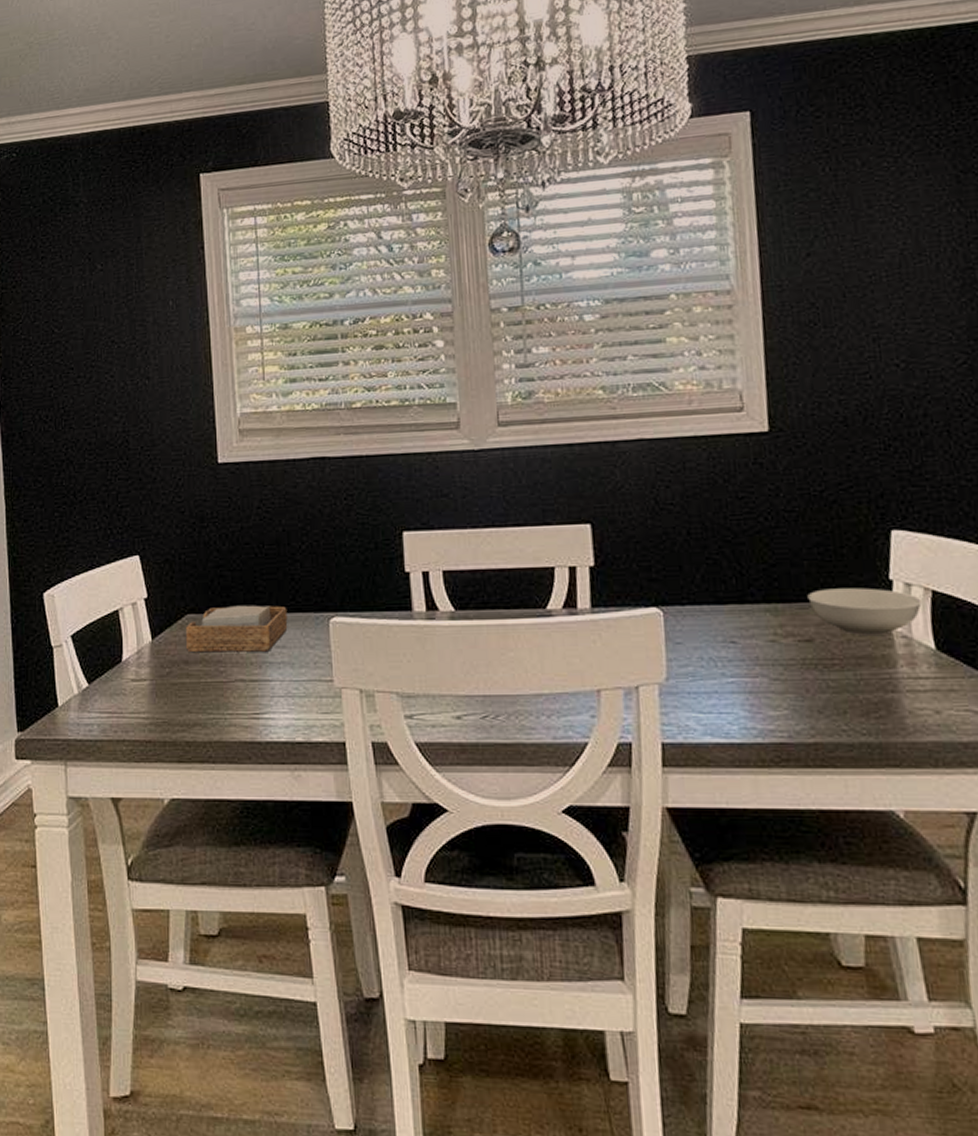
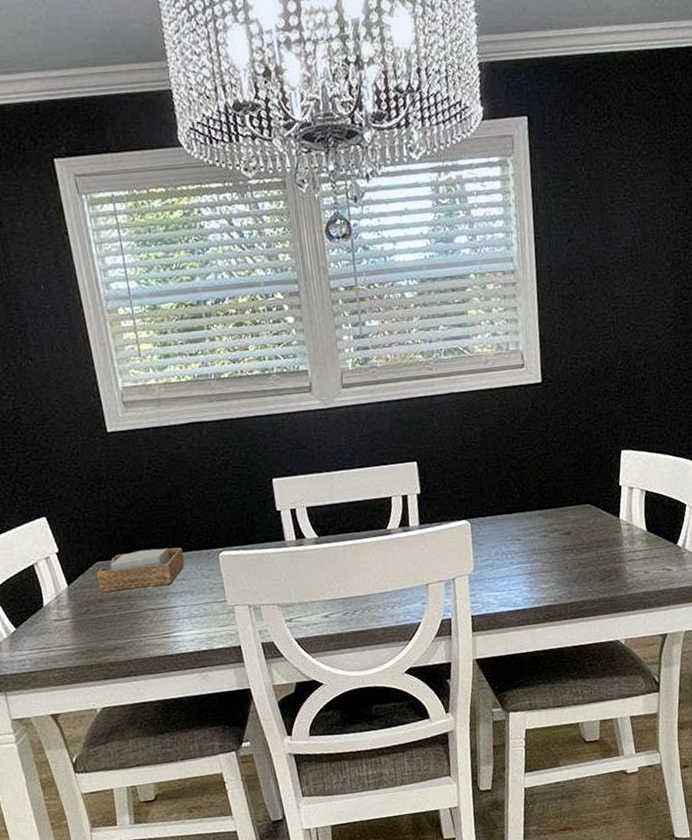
bowl: present [807,587,922,637] -> none [567,492,639,527]

